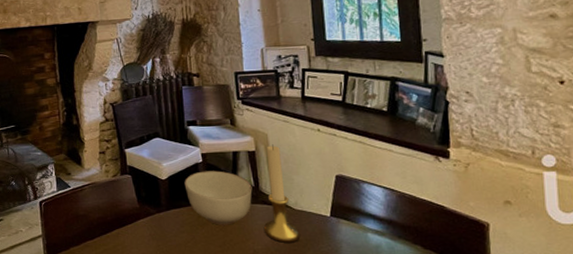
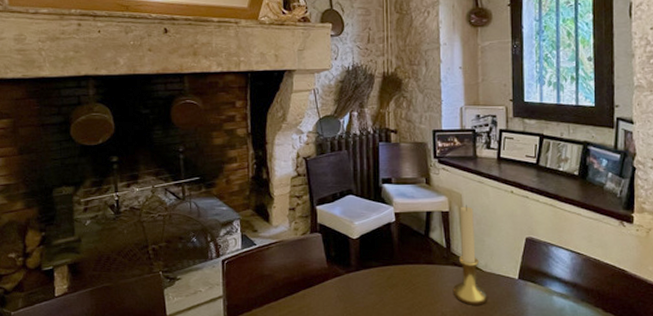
bowl: present [184,170,253,225] -> none [376,231,444,287]

